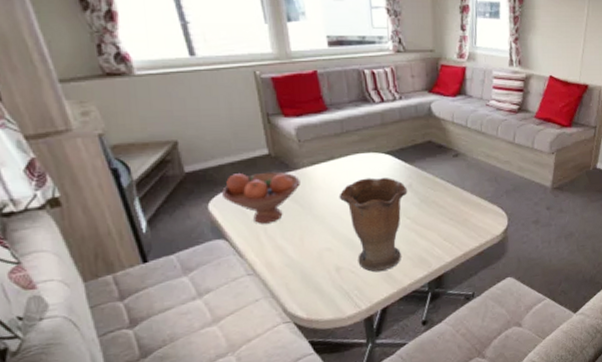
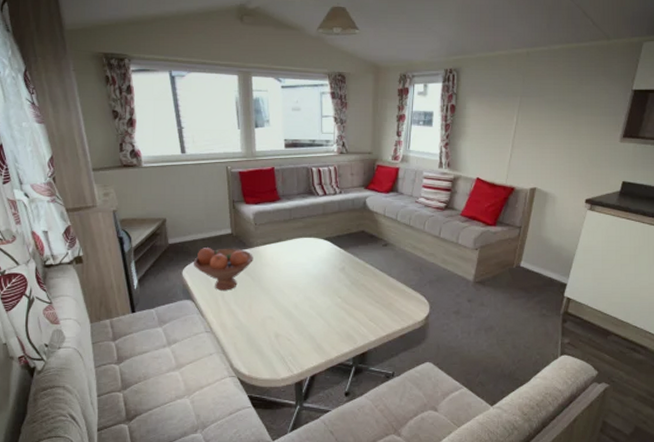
vase: present [339,177,408,272] -> none [283,259,341,343]

